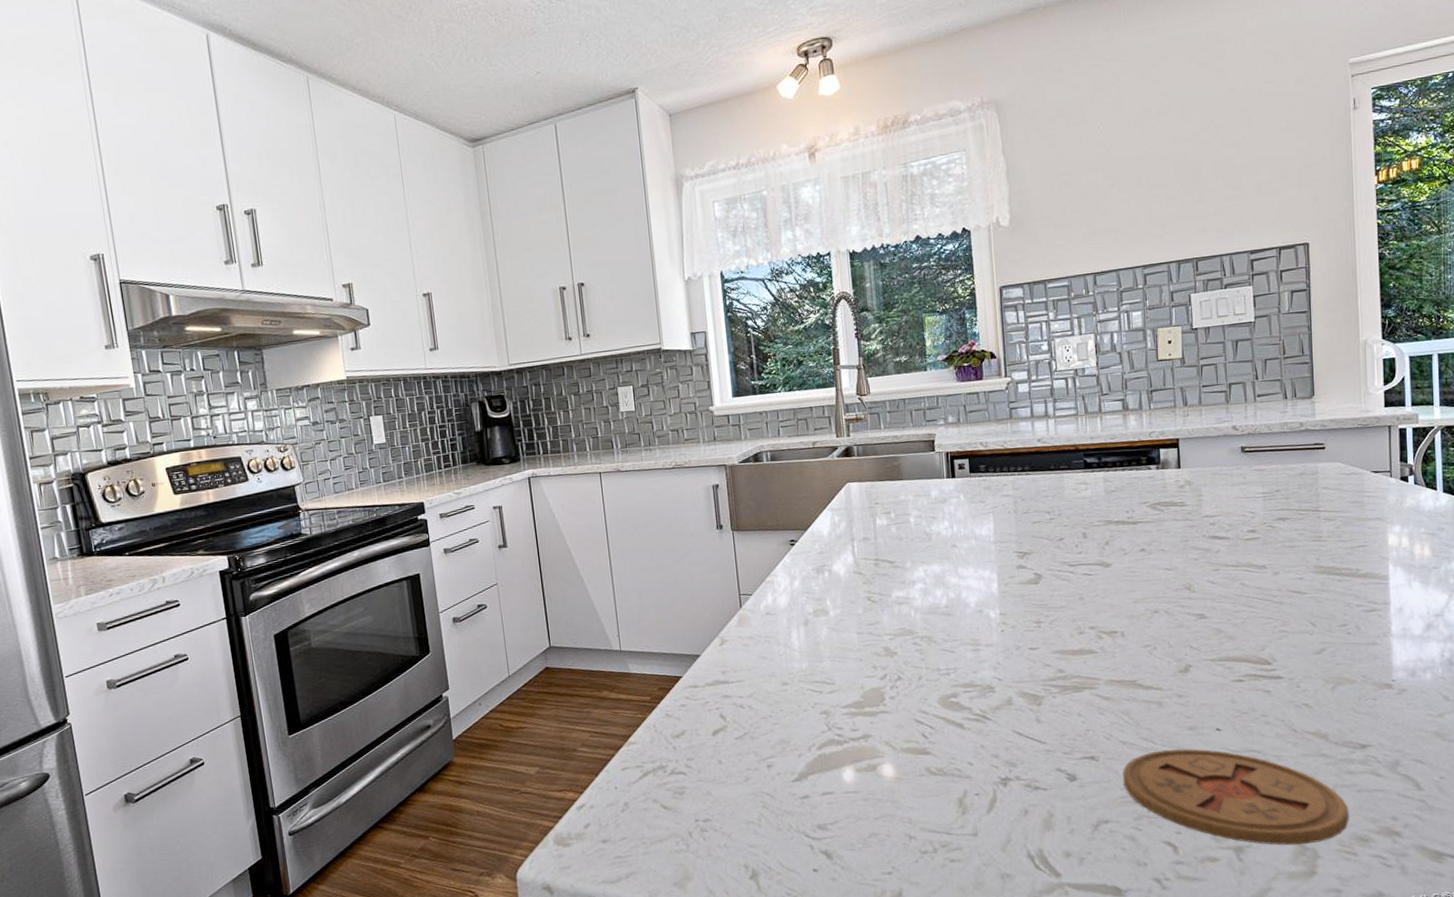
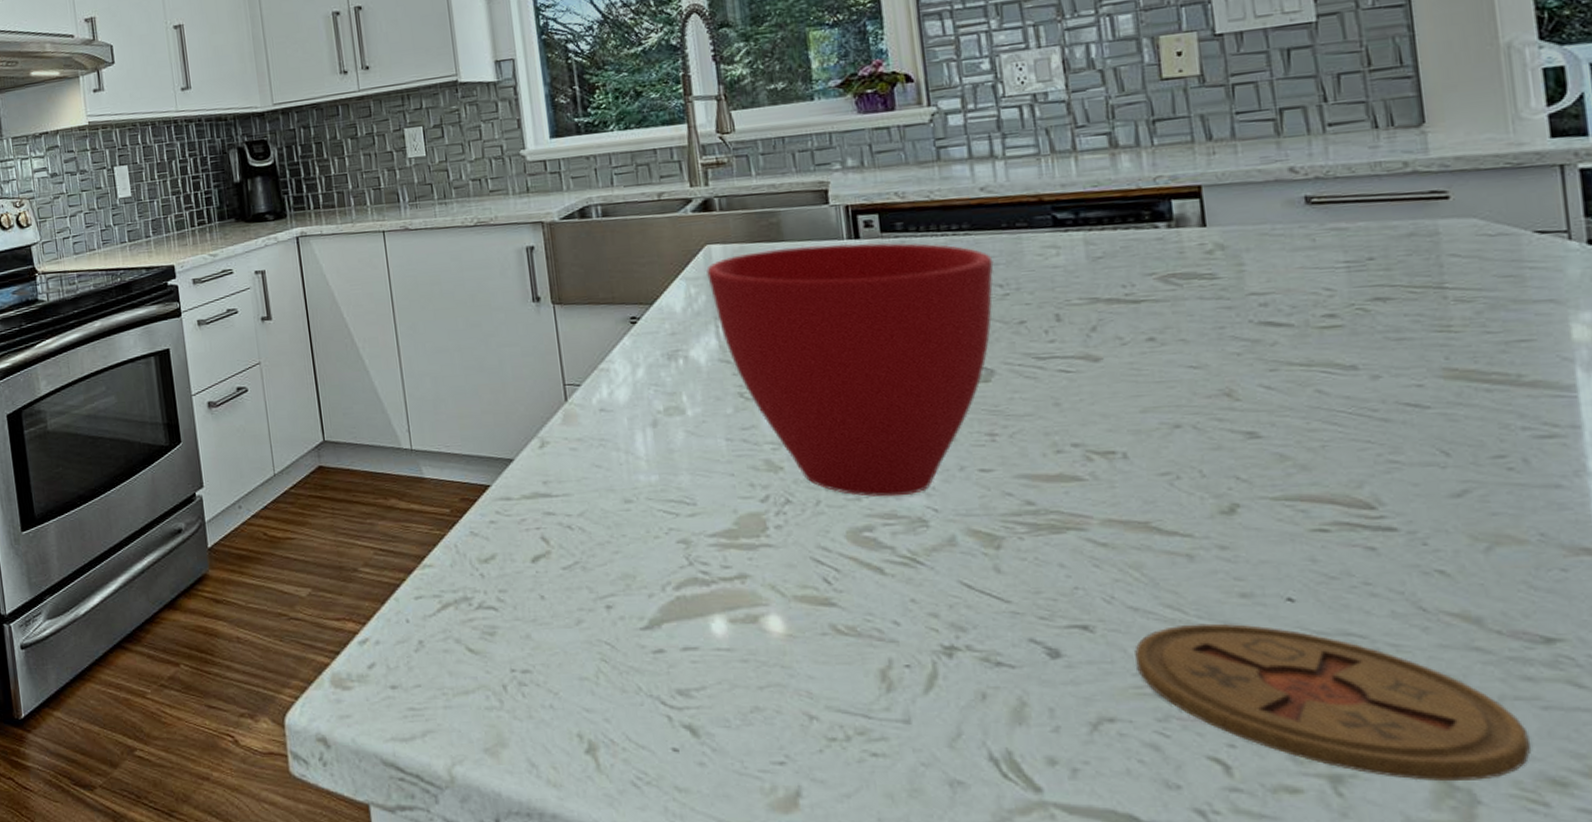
cup: none [847,481,1044,672] -> present [707,243,994,497]

